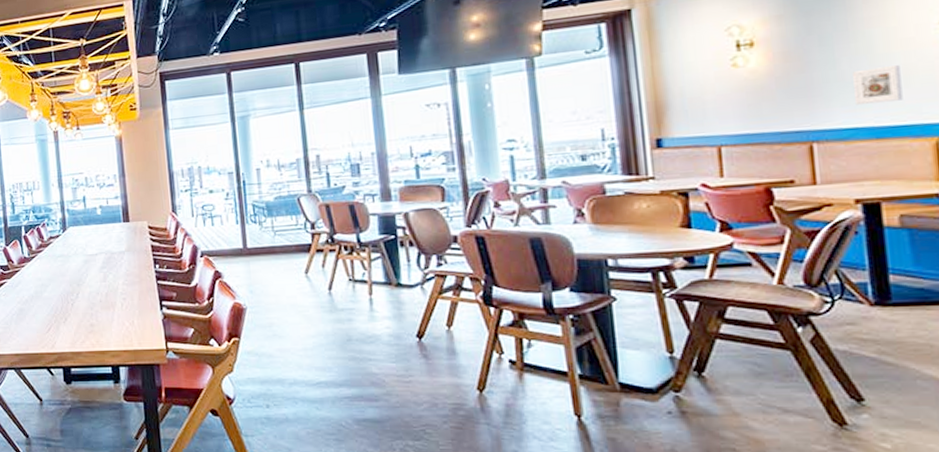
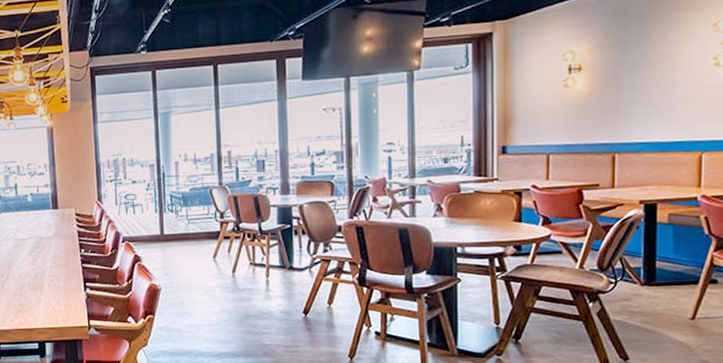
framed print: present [852,65,903,106] -> none [647,92,682,124]

